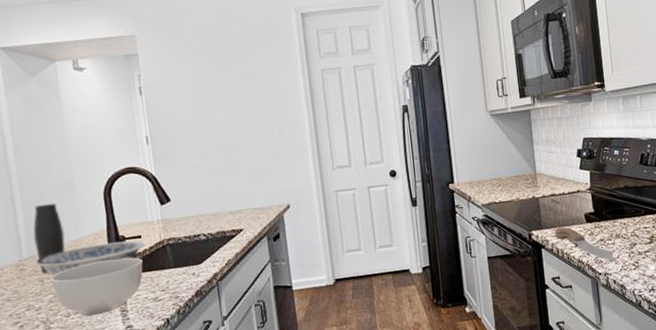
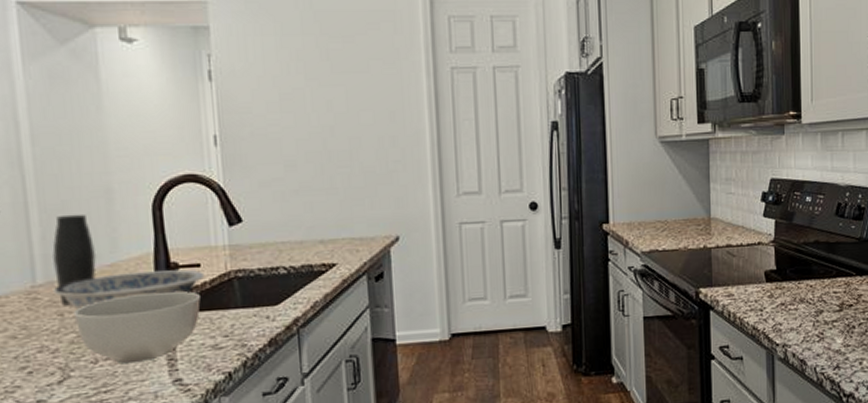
knife: present [555,227,617,262] -> none [727,286,798,332]

